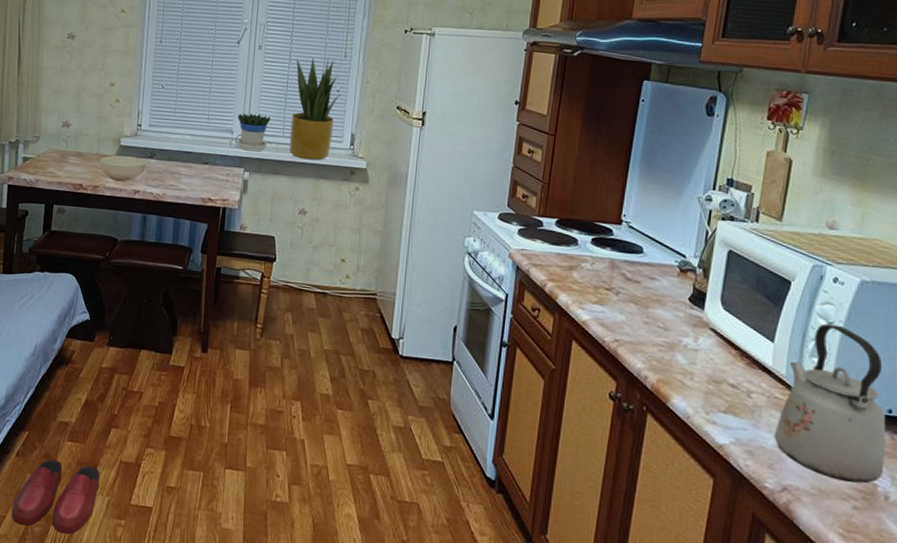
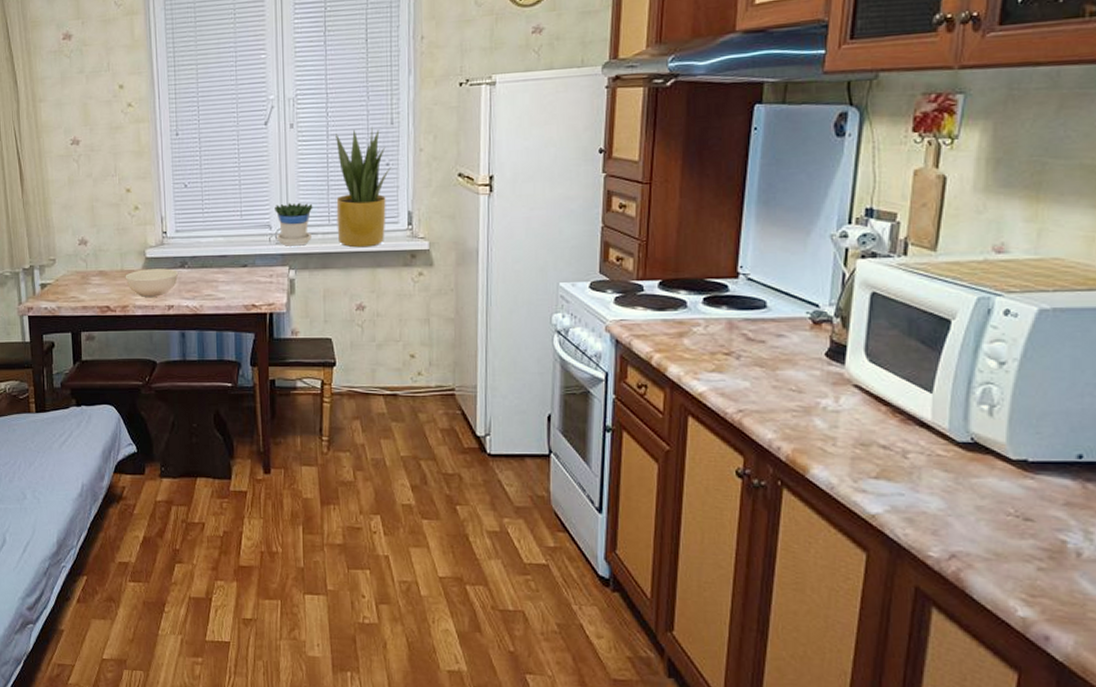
slippers: present [11,459,101,534] -> none [80,602,170,677]
kettle: present [774,323,886,484] -> none [937,364,1076,541]

